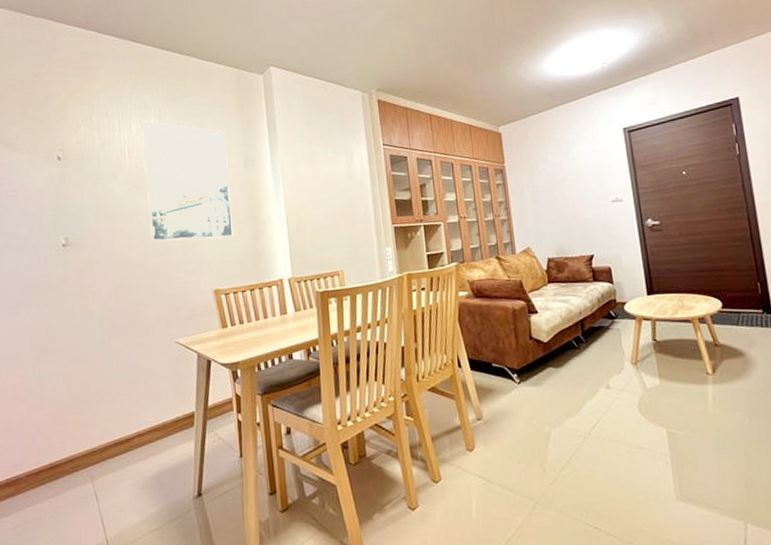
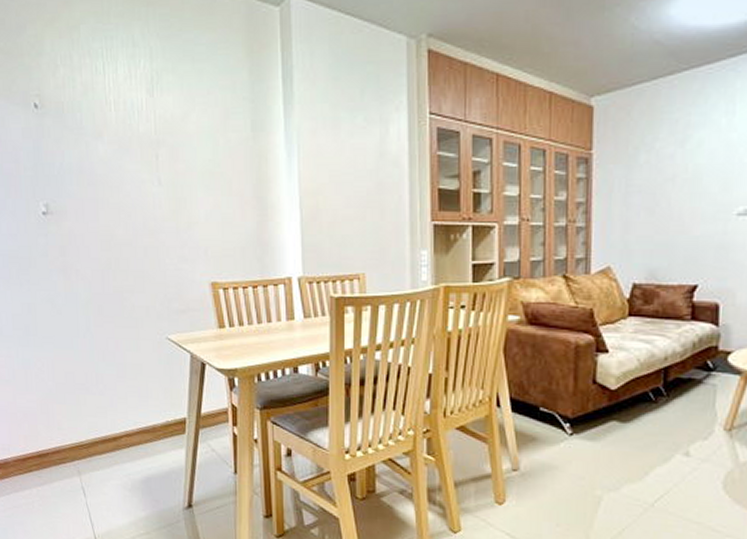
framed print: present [142,121,234,242] -> none [130,63,236,220]

